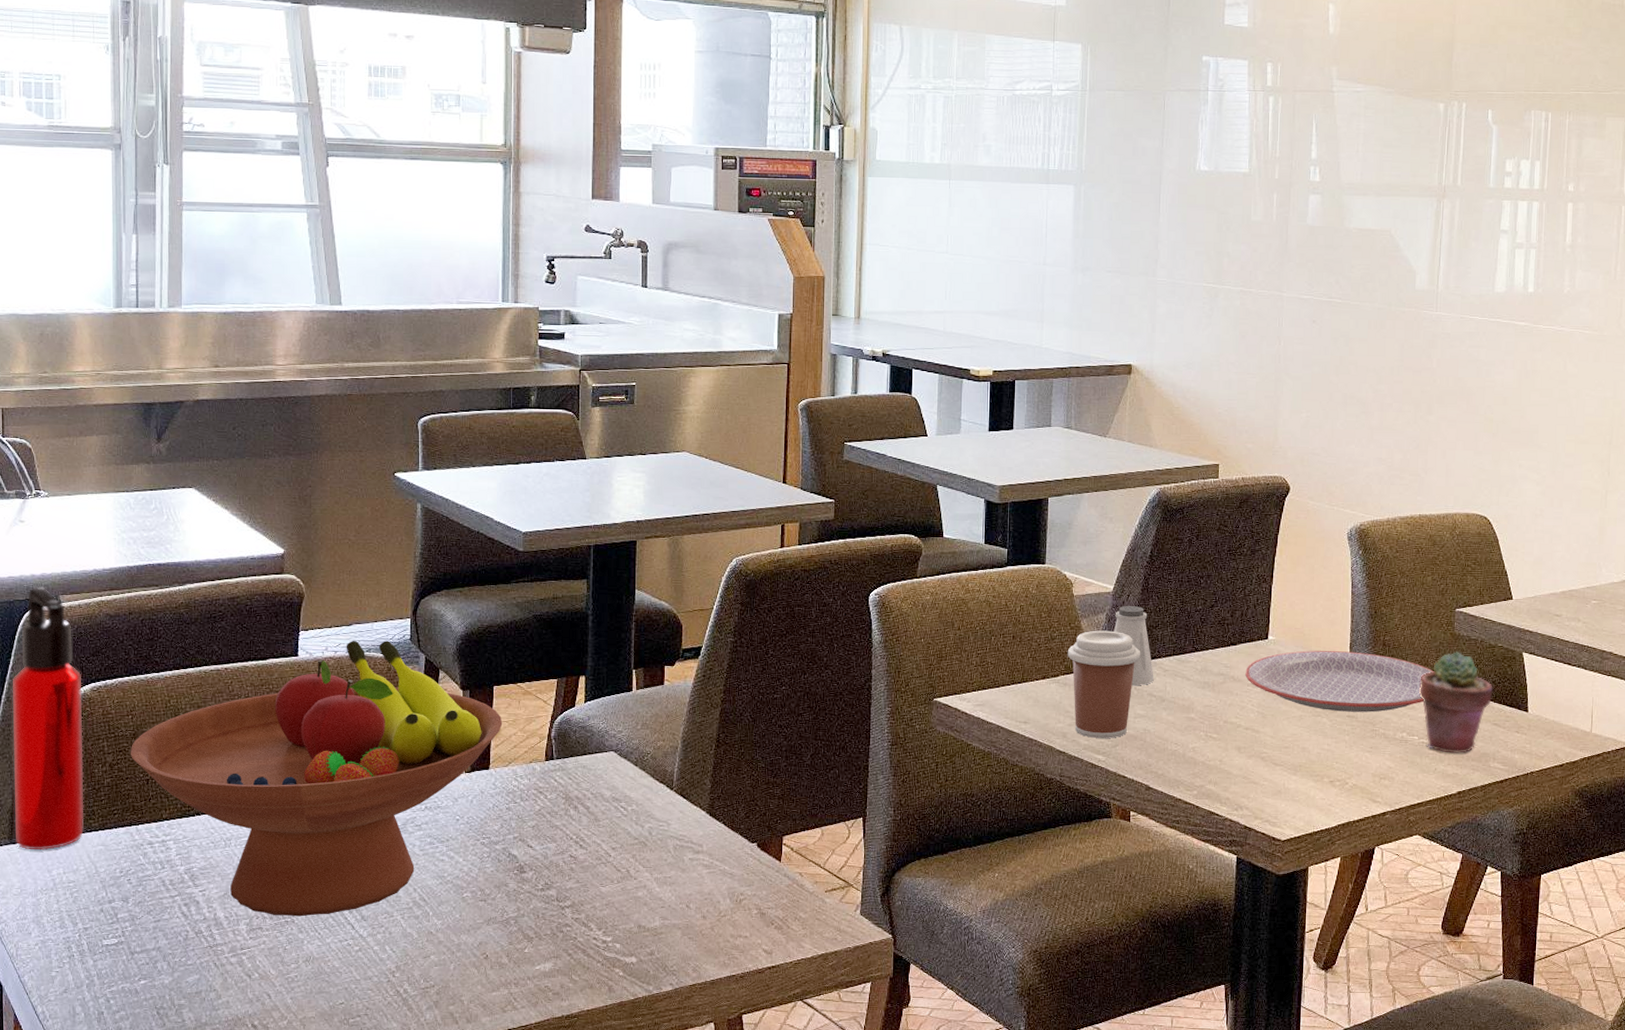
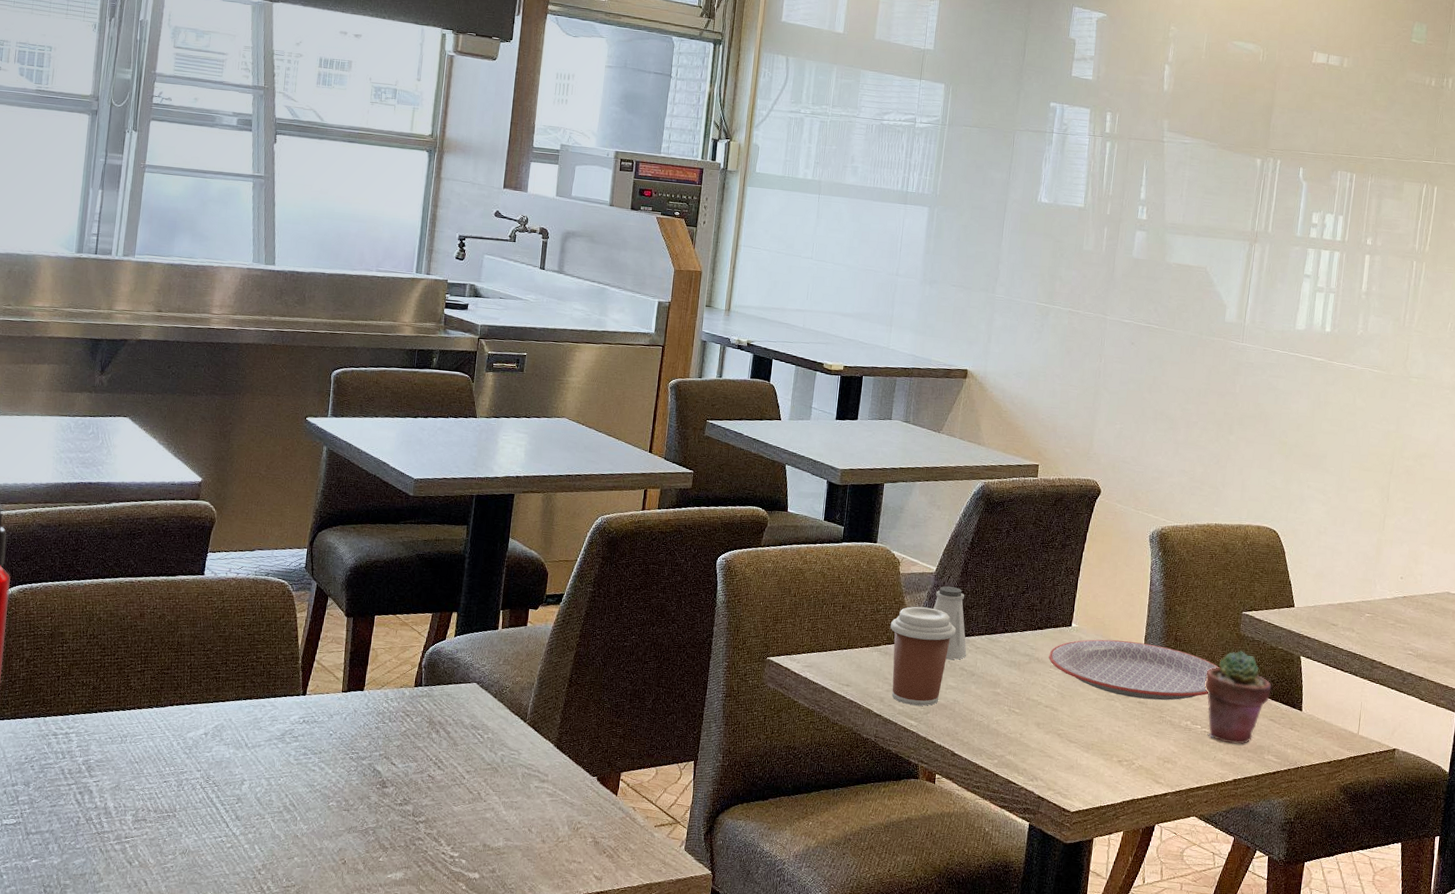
fruit bowl: present [130,640,503,917] -> none [45,564,380,812]

